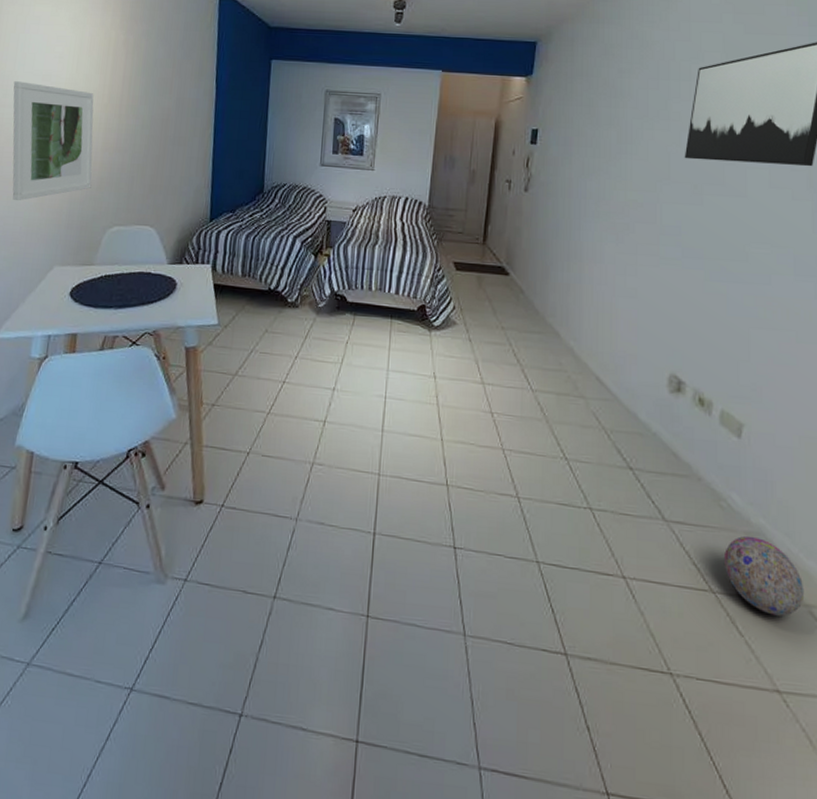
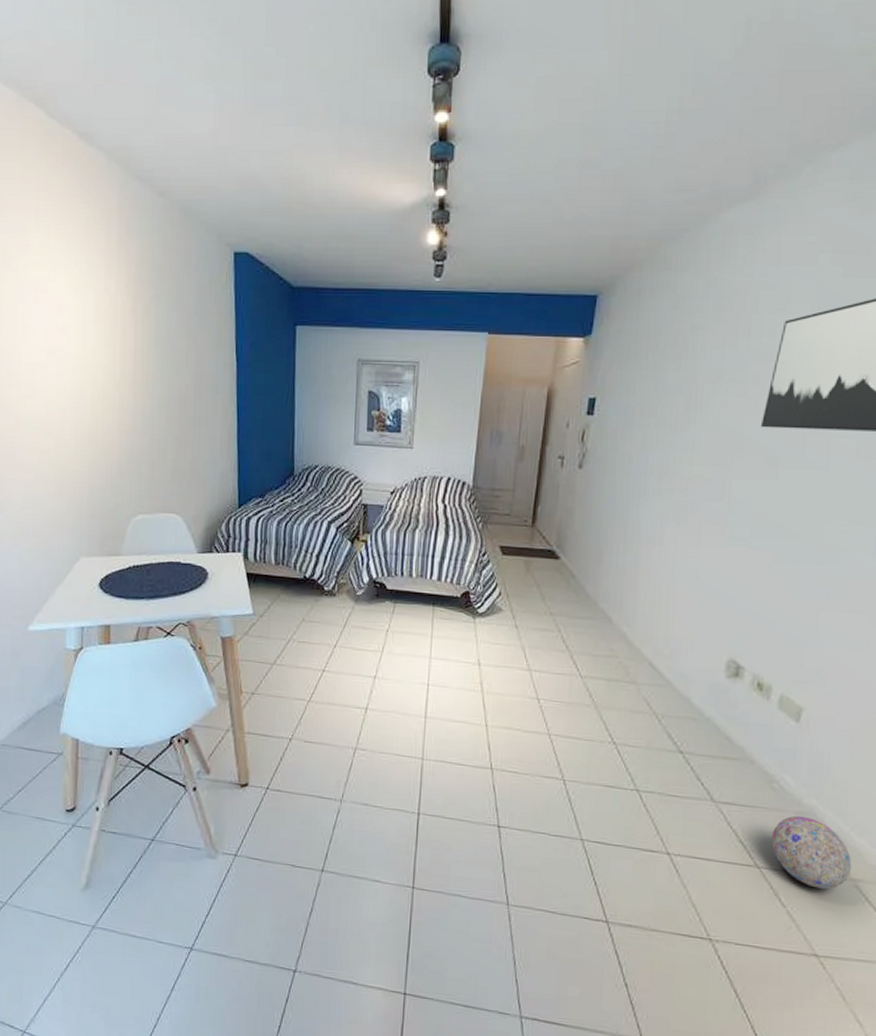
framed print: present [12,81,94,201] -> none [16,358,111,490]

